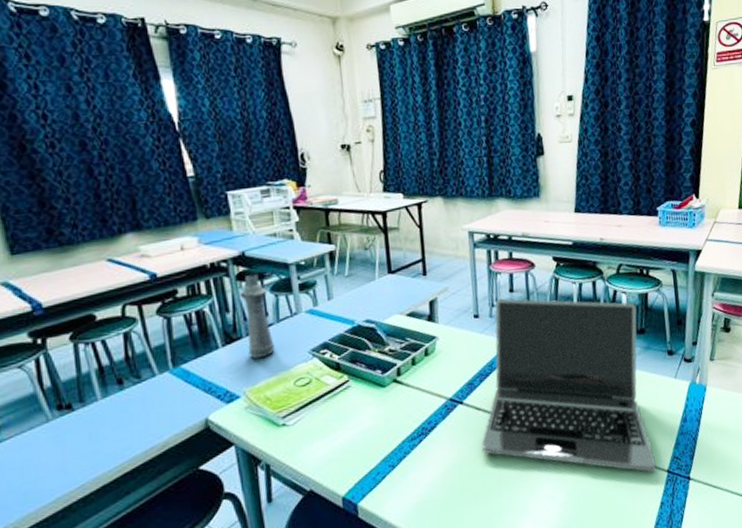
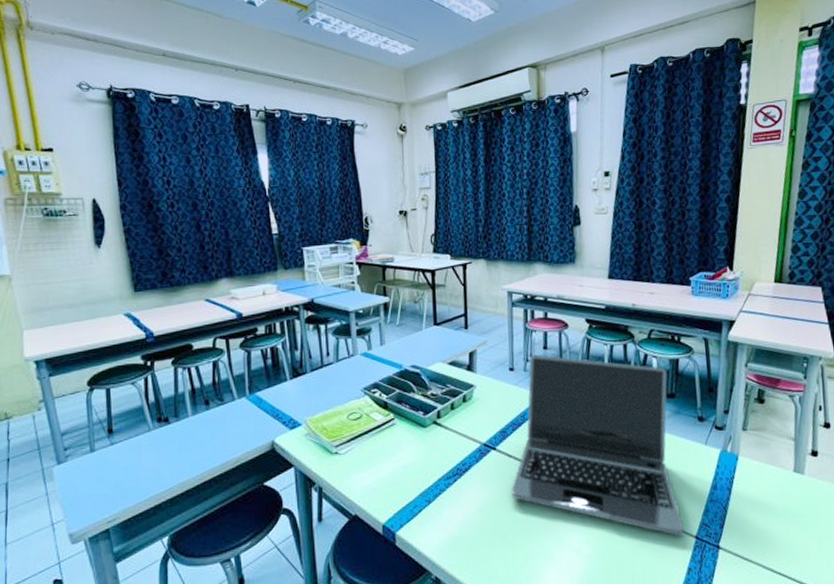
bottle: present [240,273,275,358] -> none [307,318,333,392]

